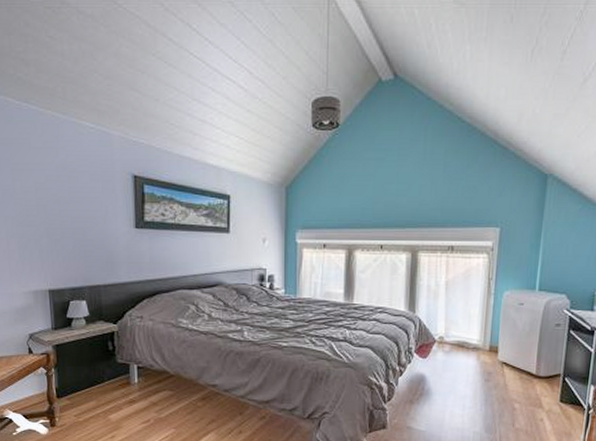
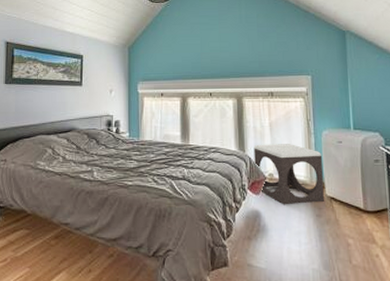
footstool: none [424,304,500,369] -> present [254,144,324,205]

